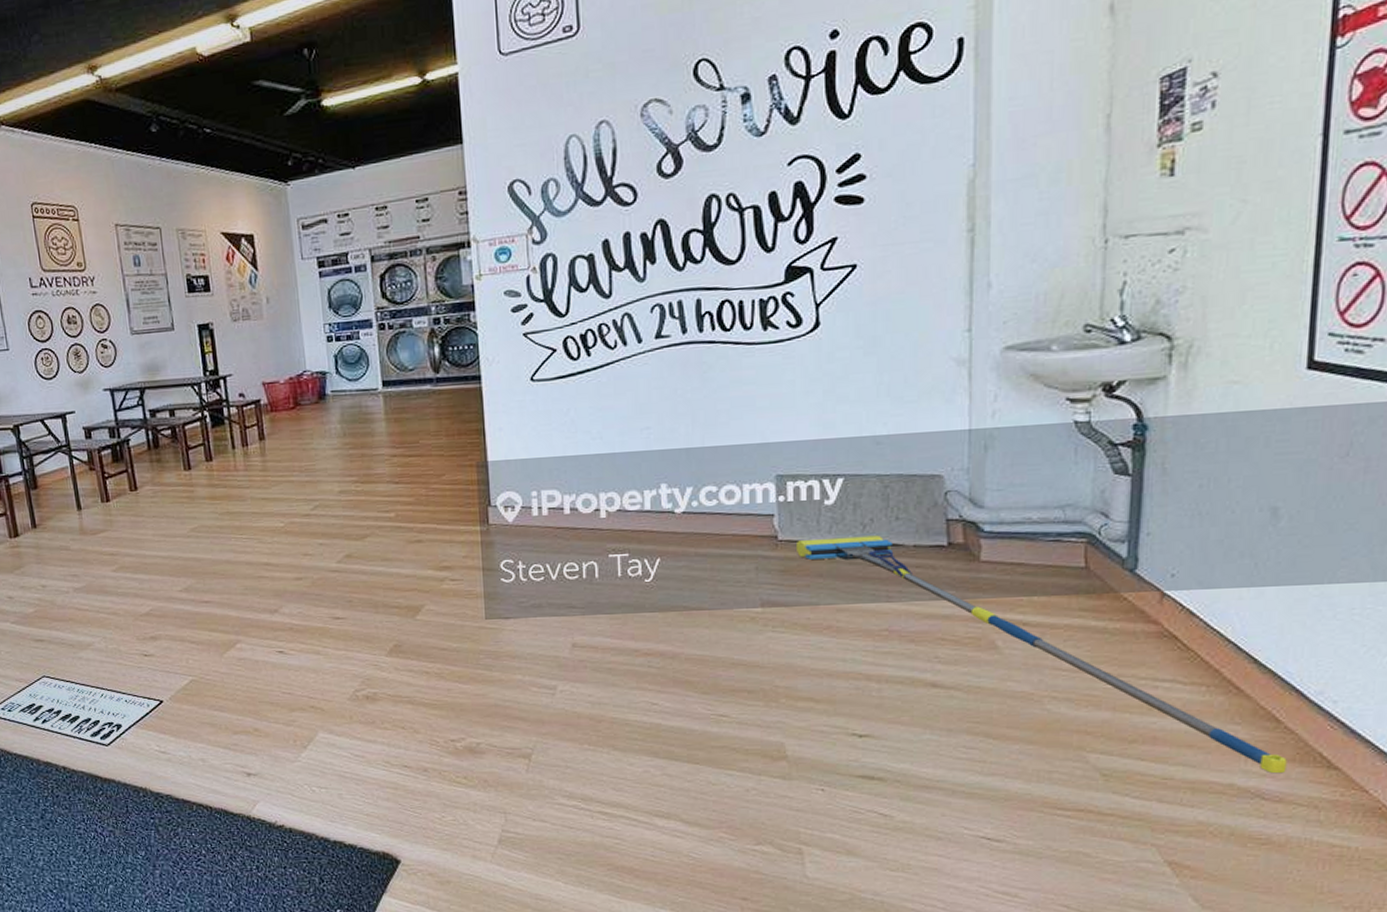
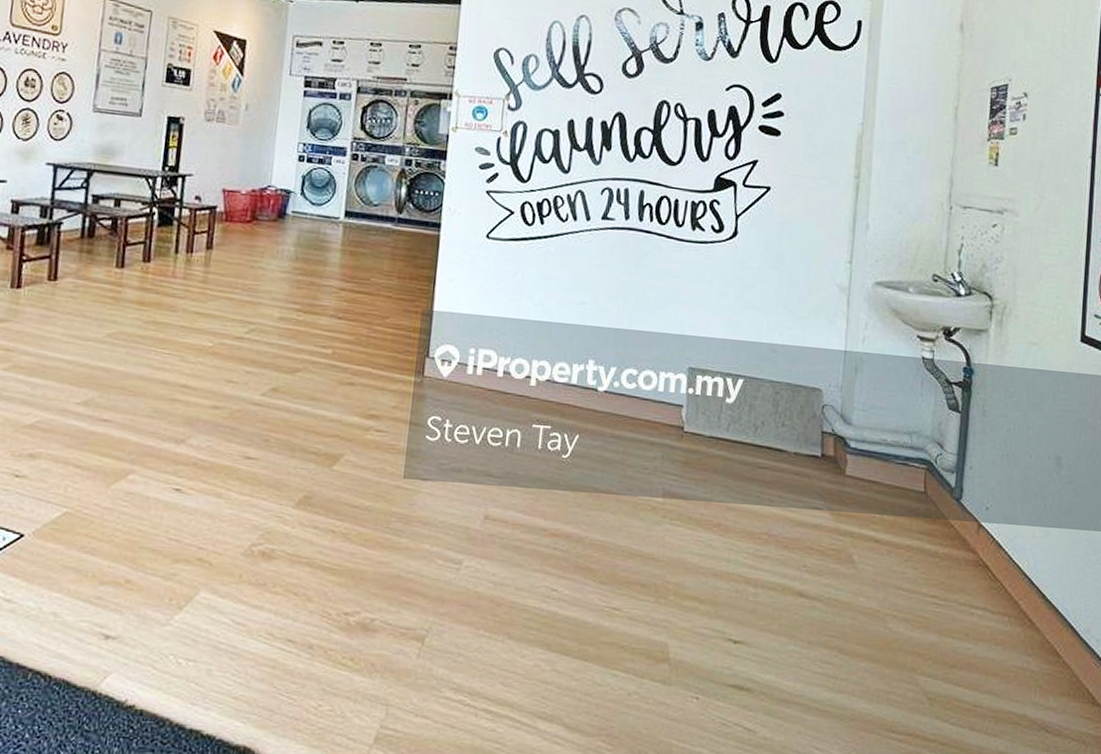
mop: present [795,535,1287,774] -> none [698,434,1064,707]

